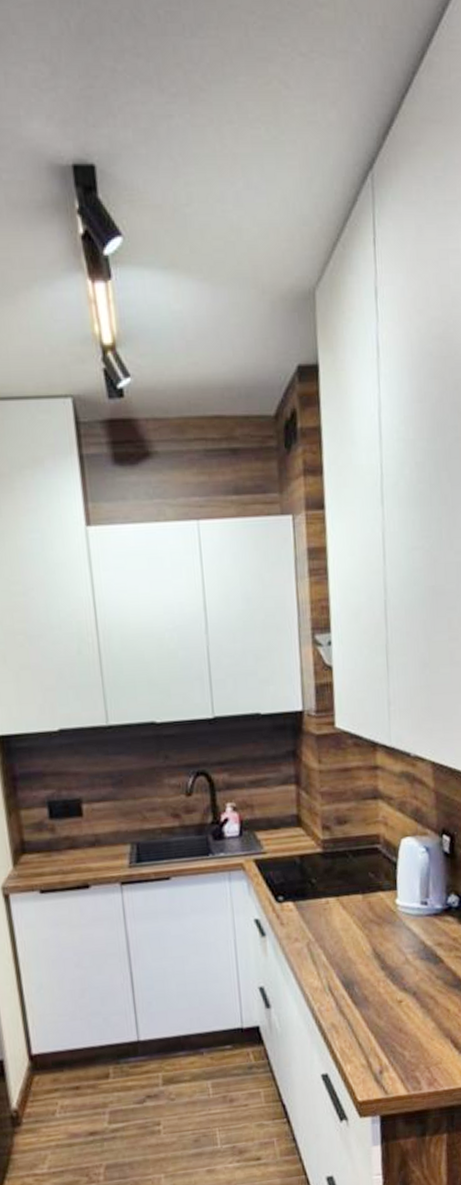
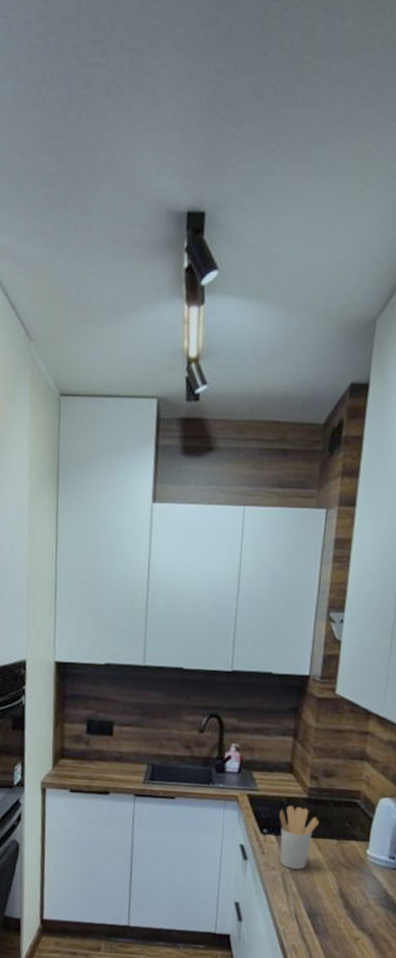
utensil holder: none [294,864,339,937] -> present [279,805,319,870]

